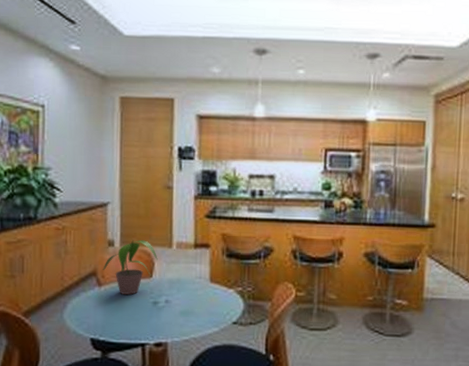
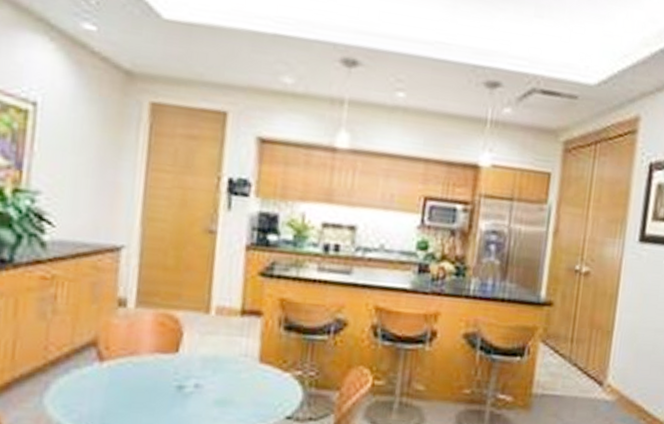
potted plant: present [103,240,158,295] -> none [107,300,189,375]

